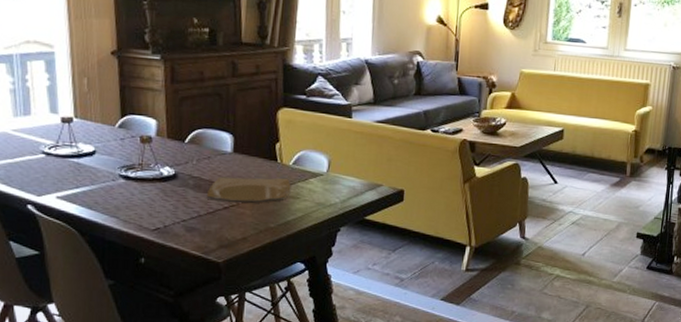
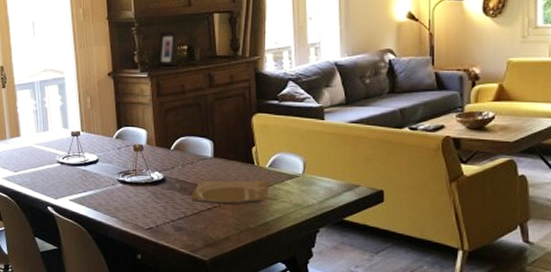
picture frame: none [172,10,201,51] -> present [157,31,180,67]

